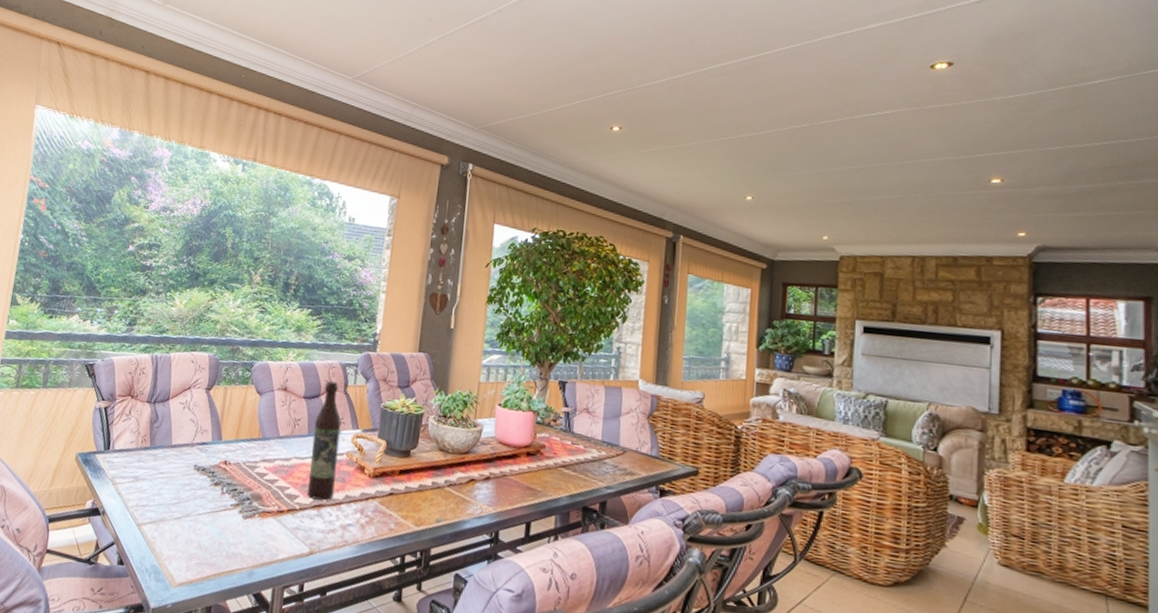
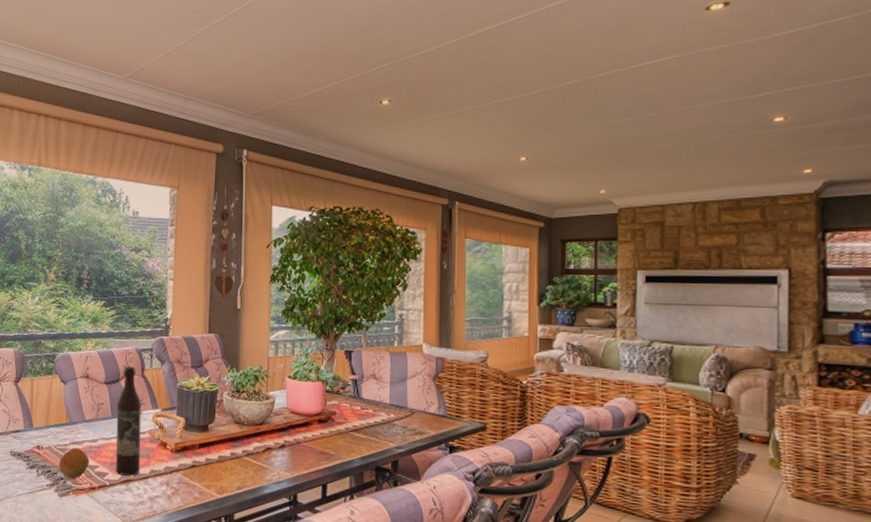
fruit: none [245,465,280,500] -> present [58,447,90,479]

